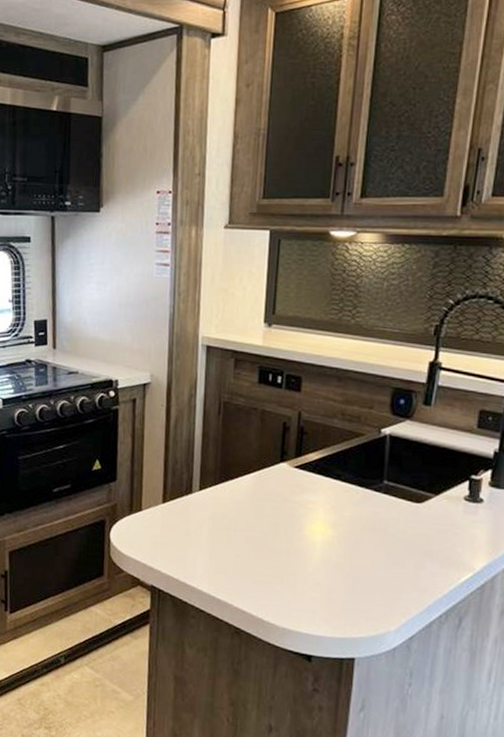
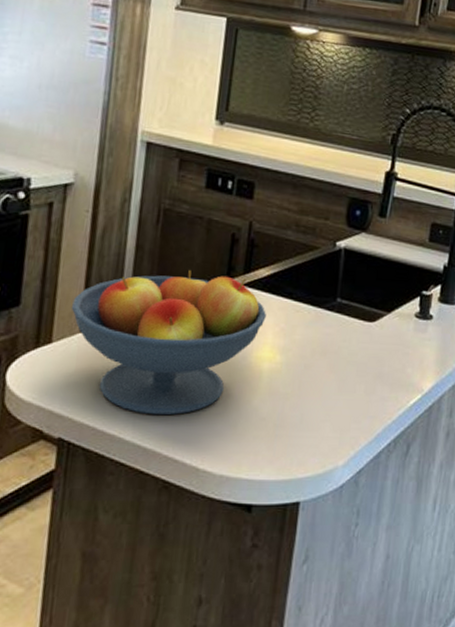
fruit bowl: none [154,454,317,574] -> present [71,270,266,416]

